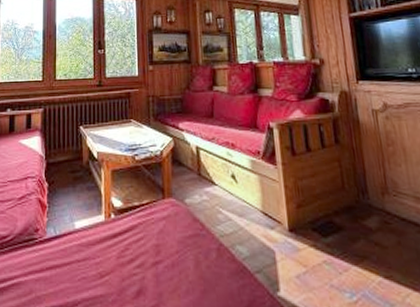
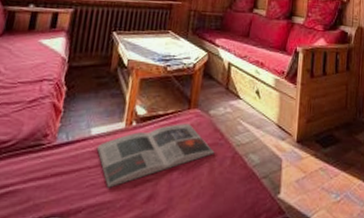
magazine: none [82,214,198,282] -> present [96,124,215,188]

